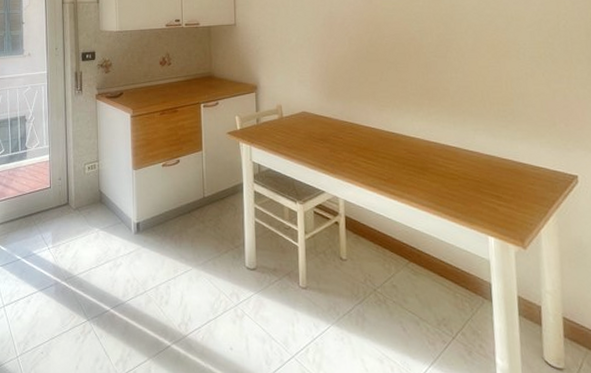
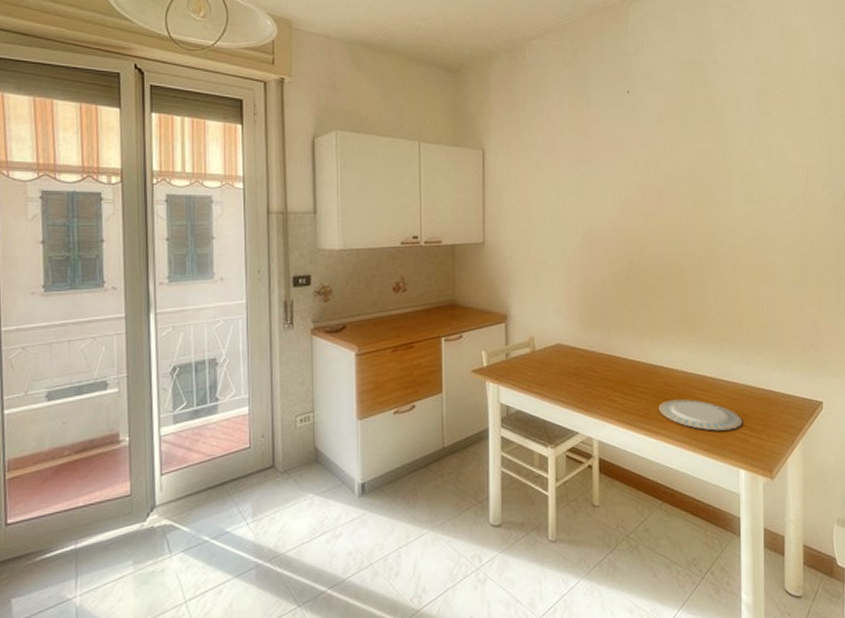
plate: none [402,167,490,198] -> present [658,399,743,431]

